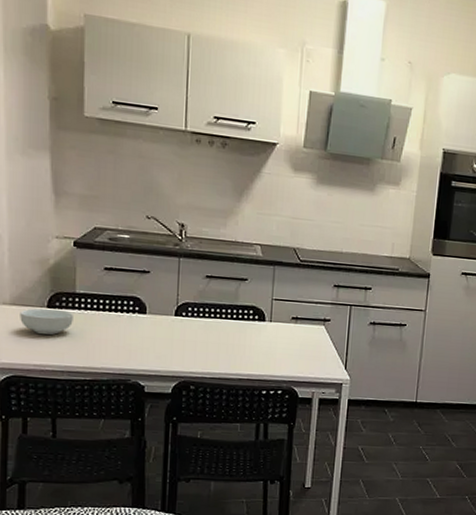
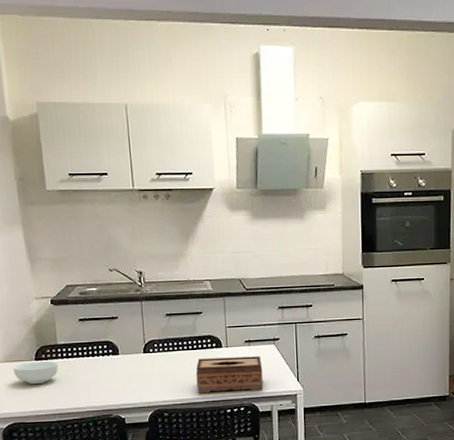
tissue box: none [231,330,308,375] -> present [195,356,263,394]

